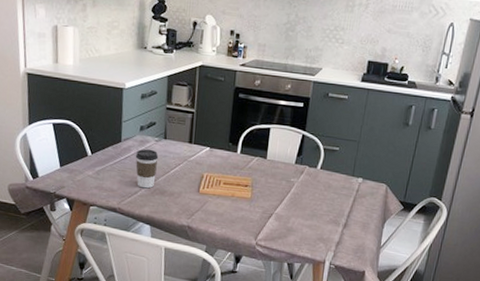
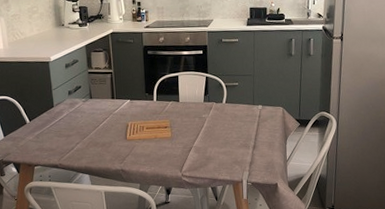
coffee cup: present [135,149,159,189] -> none [67,109,88,144]

